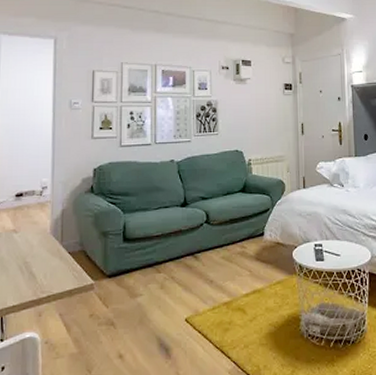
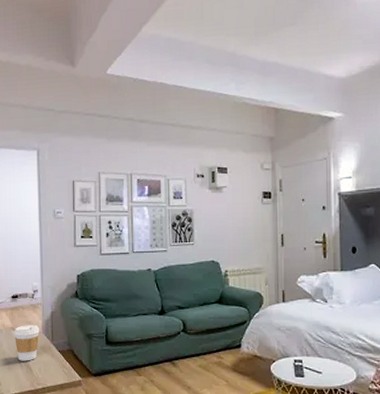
coffee cup: none [15,225,47,268] -> present [13,325,40,361]

